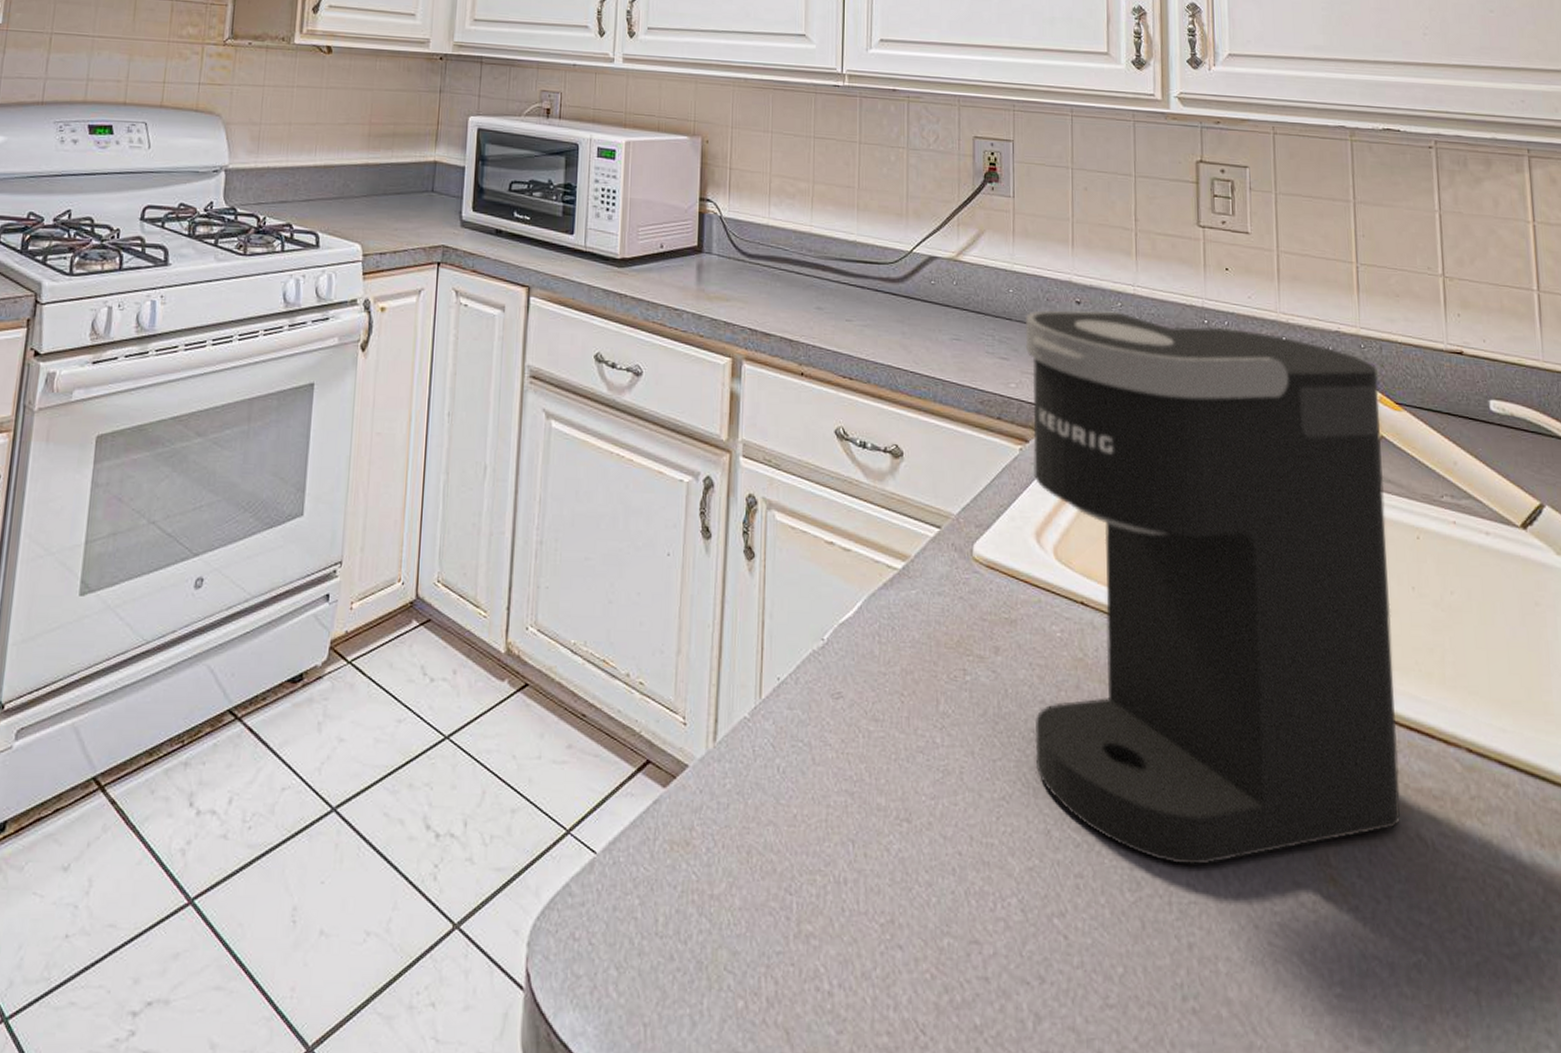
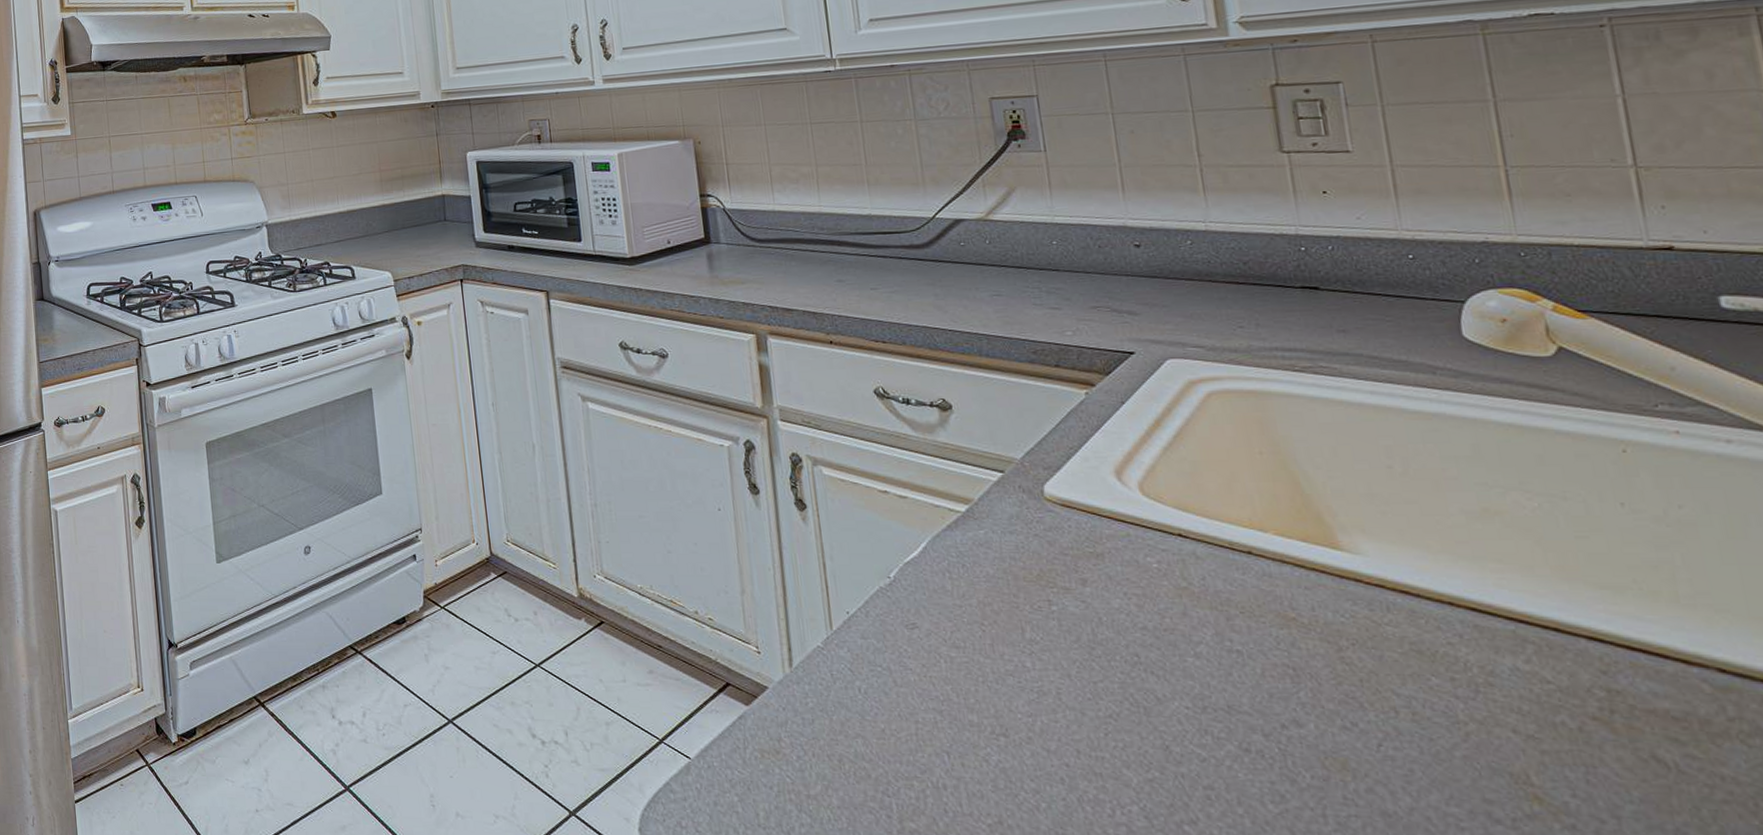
coffee maker: present [1026,310,1401,865] -> none [1076,250,1627,781]

